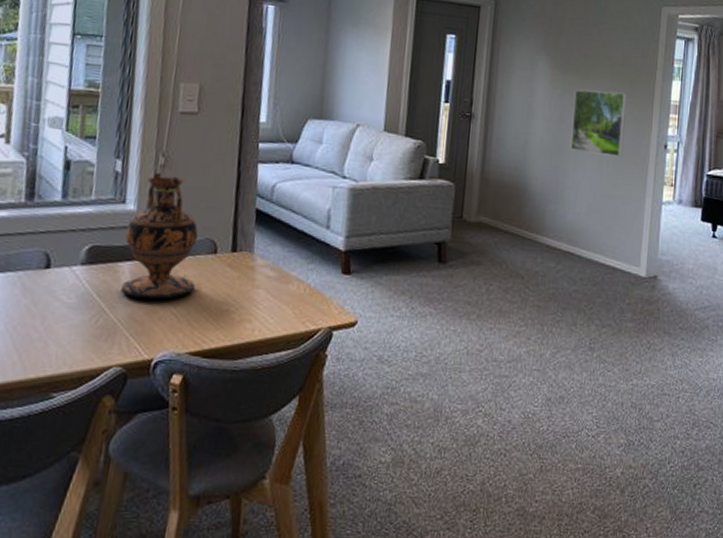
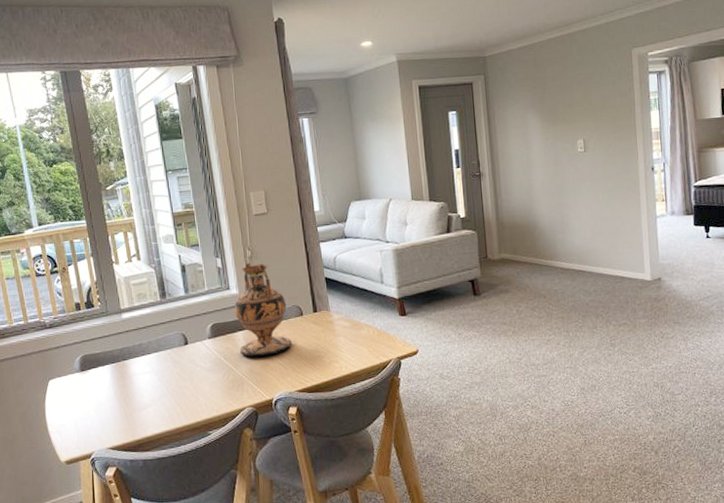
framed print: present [570,90,627,157] -> none [564,130,615,187]

